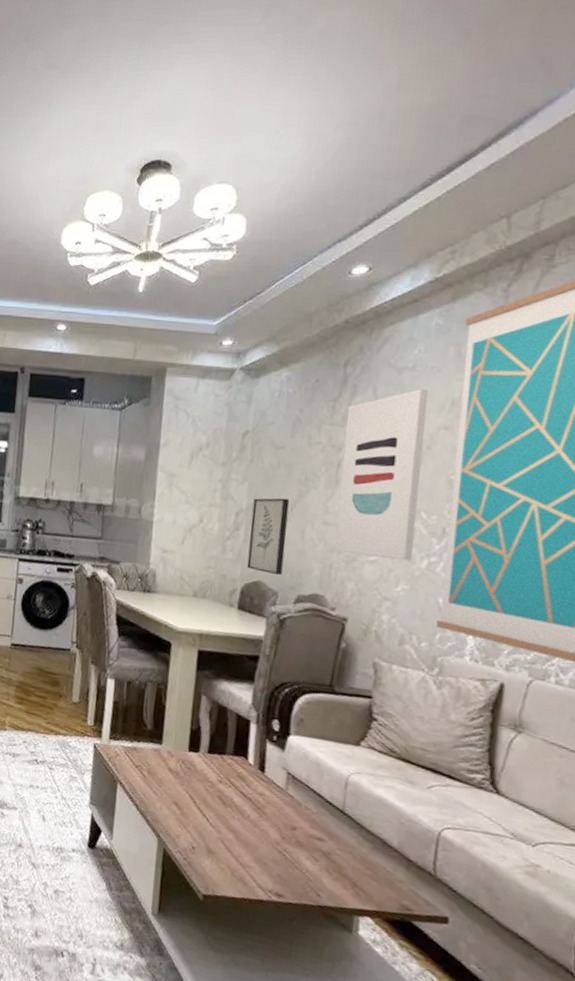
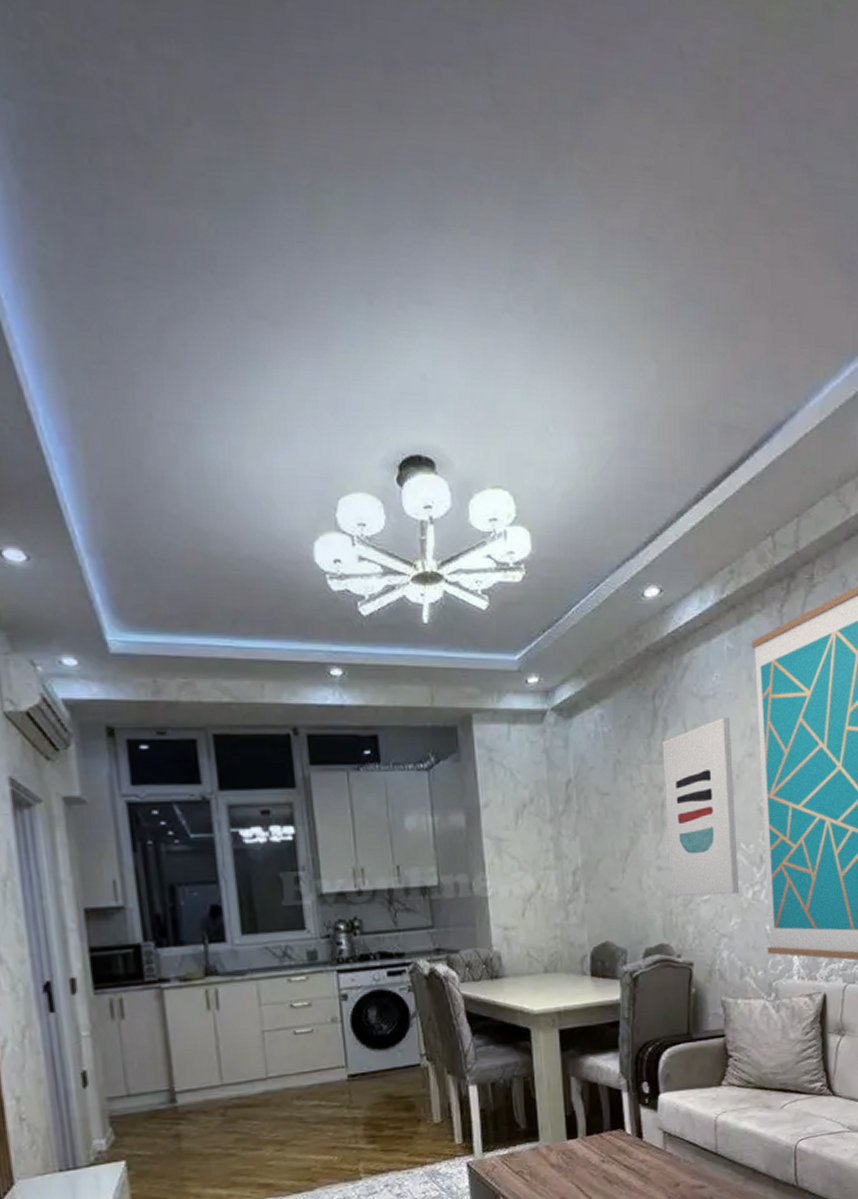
wall art: present [247,498,290,575] -> none [588,848,627,932]

